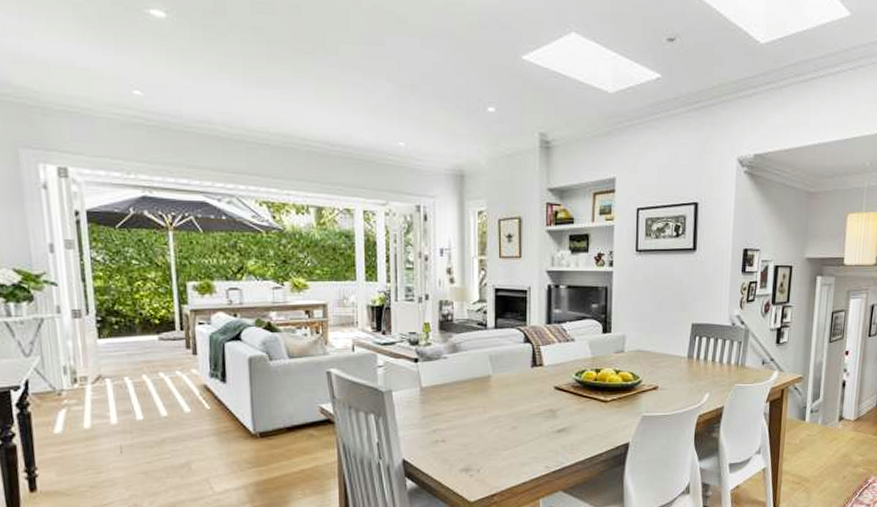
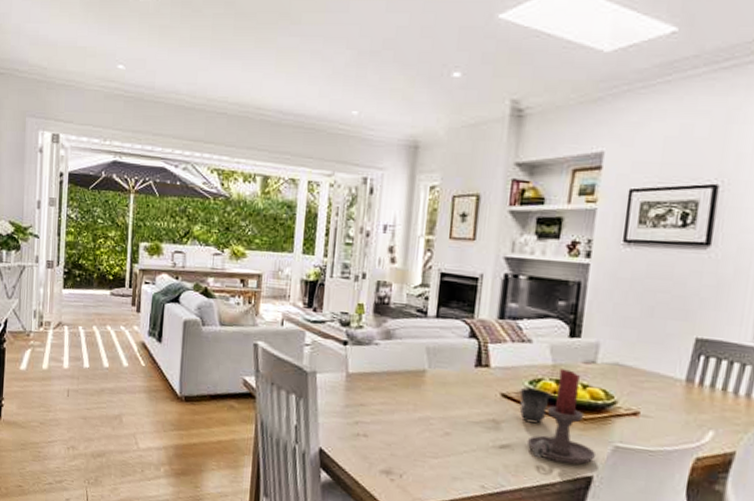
mug: none [569,379,593,408] -> present [519,387,551,424]
candle holder: none [578,360,631,436] -> present [527,369,597,465]

